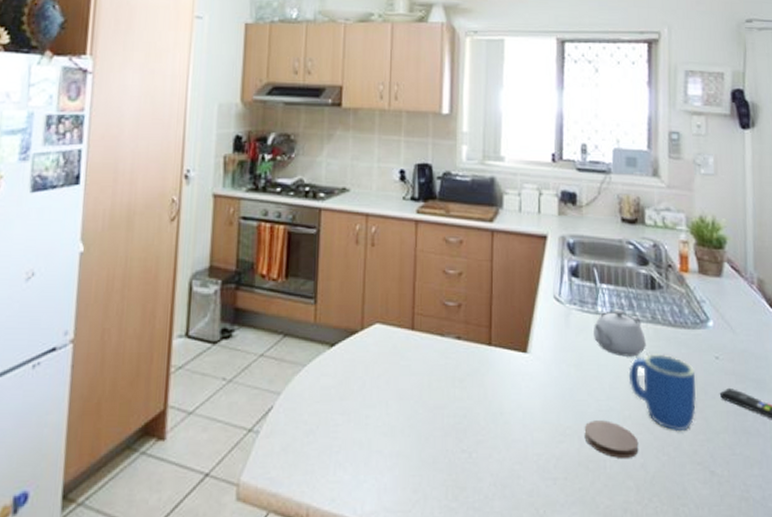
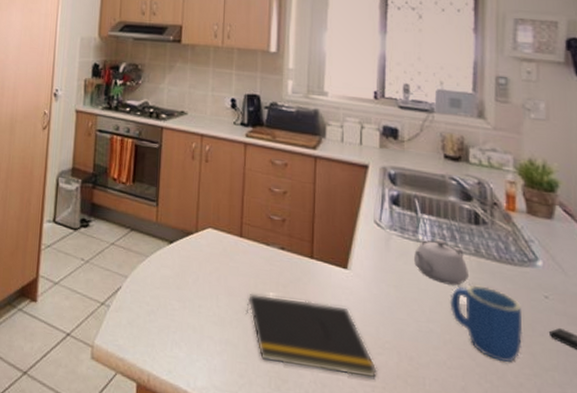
notepad: none [419,393,559,471] -> present [246,293,377,379]
coaster: present [584,420,639,458] -> none [403,339,460,380]

